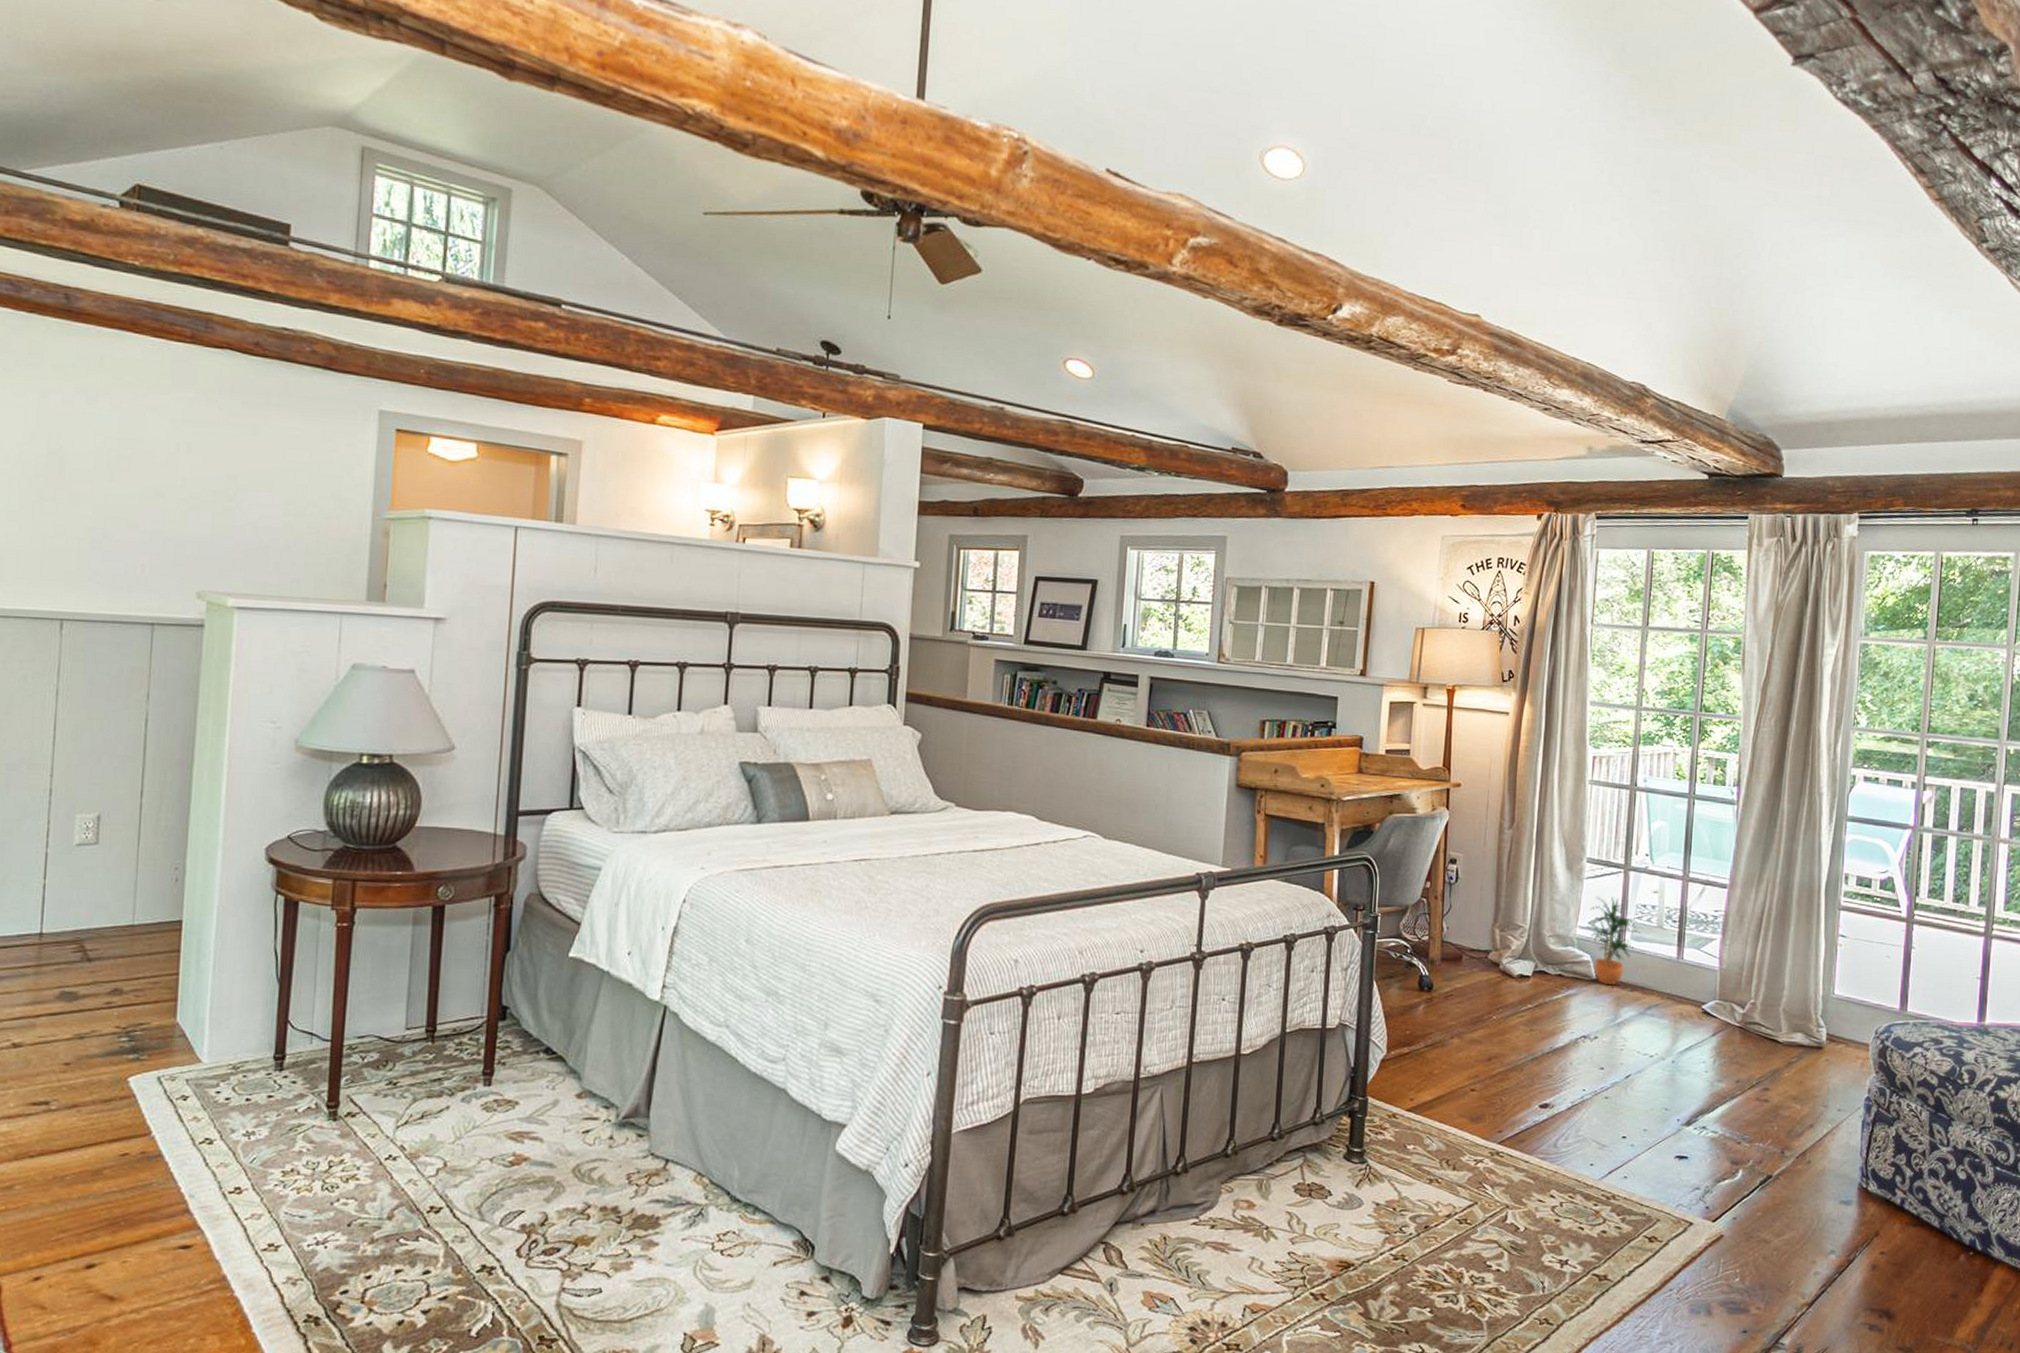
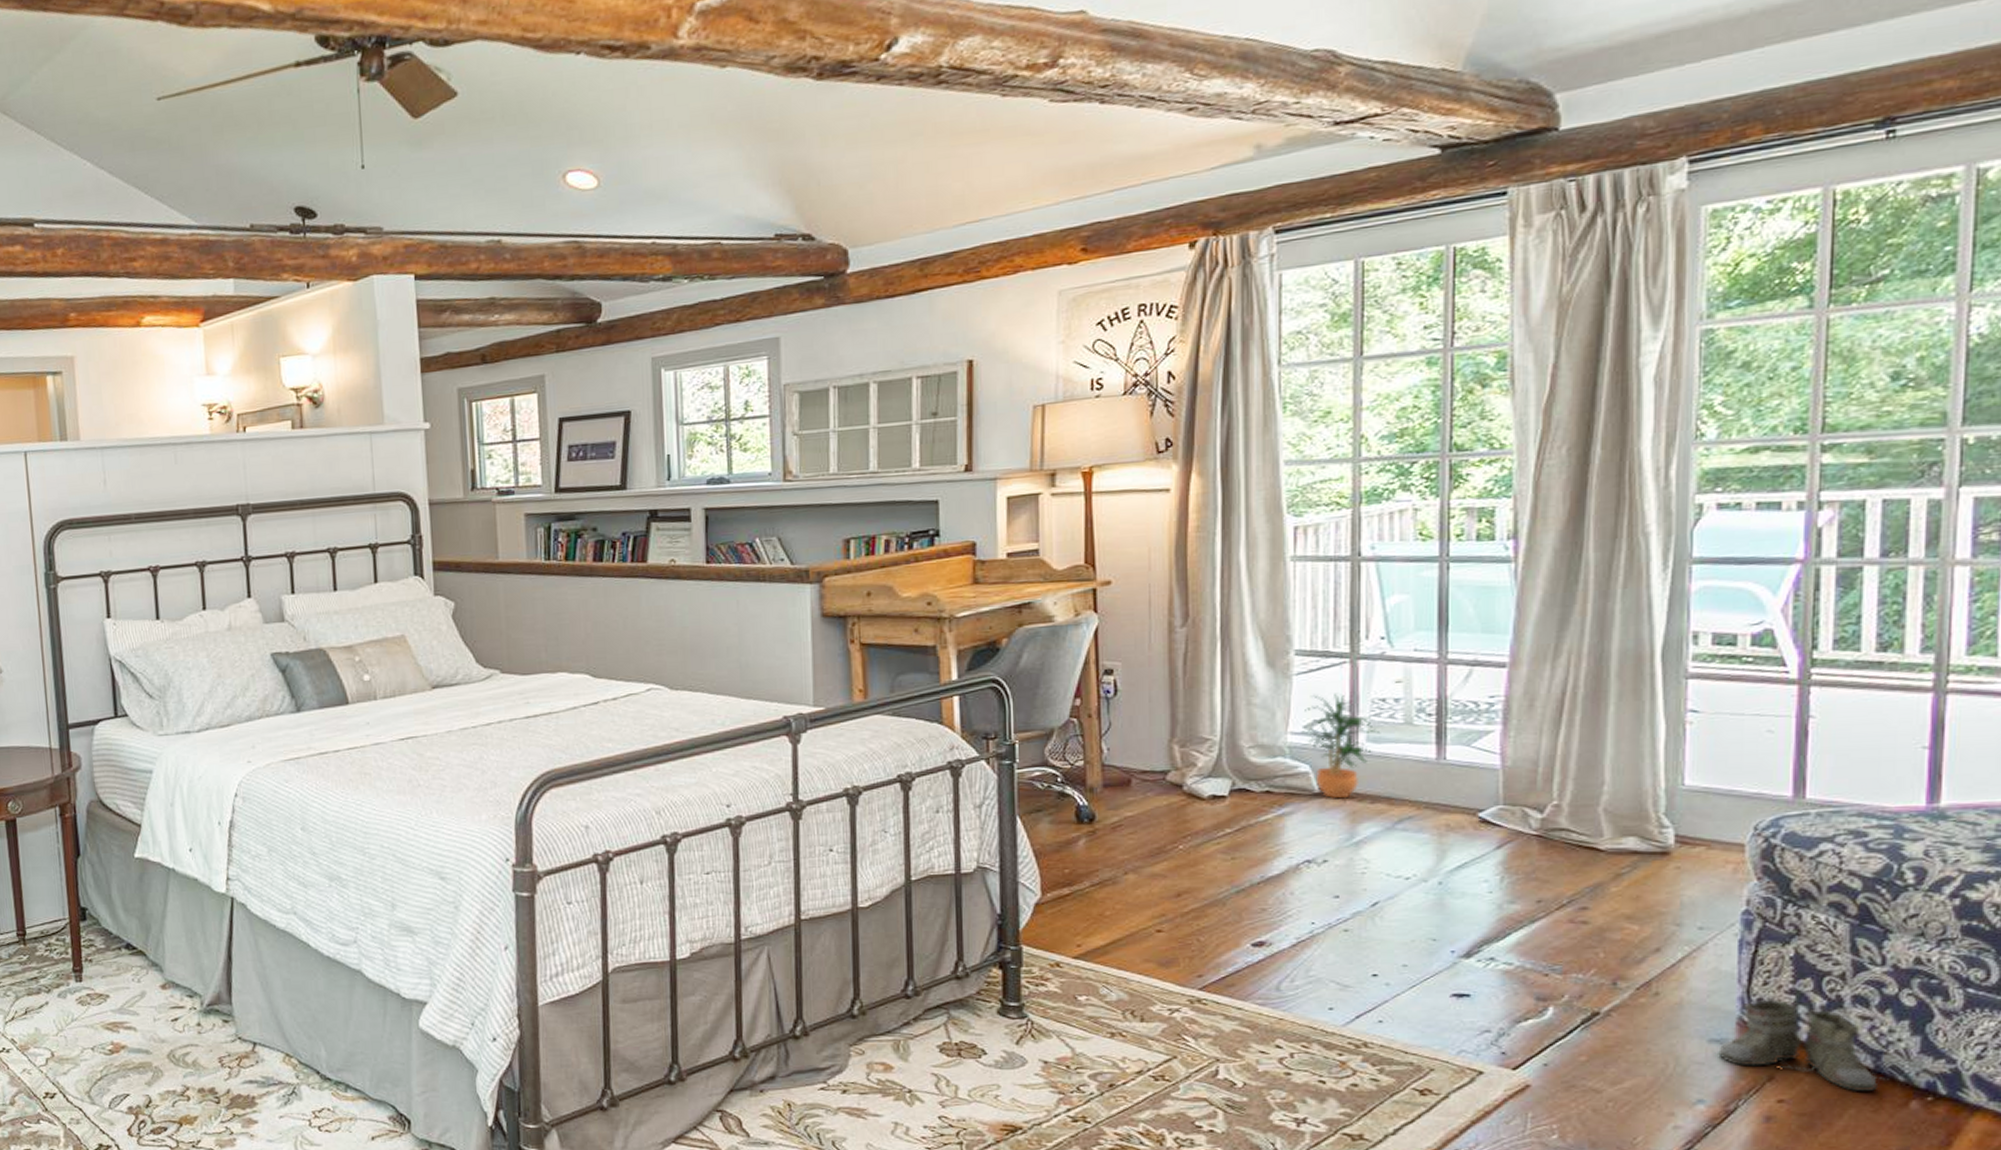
boots: none [1844,1169,1946,1247] -> present [1716,999,1885,1092]

